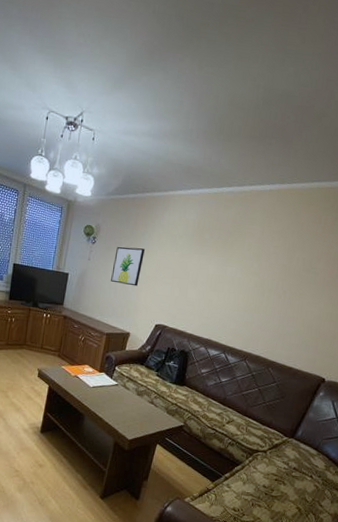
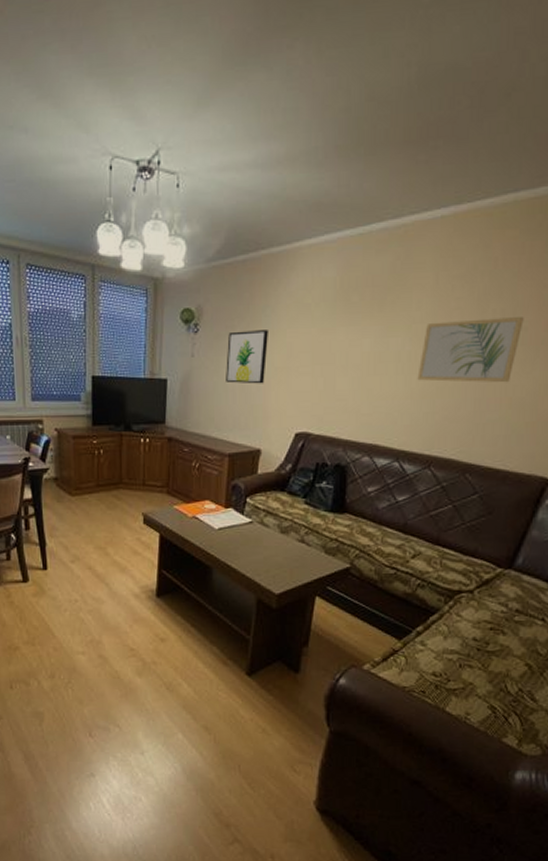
wall art: none [243,260,317,309] -> present [417,317,524,383]

